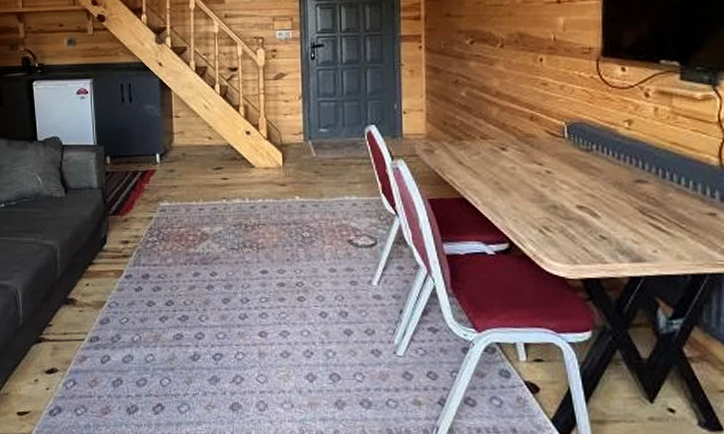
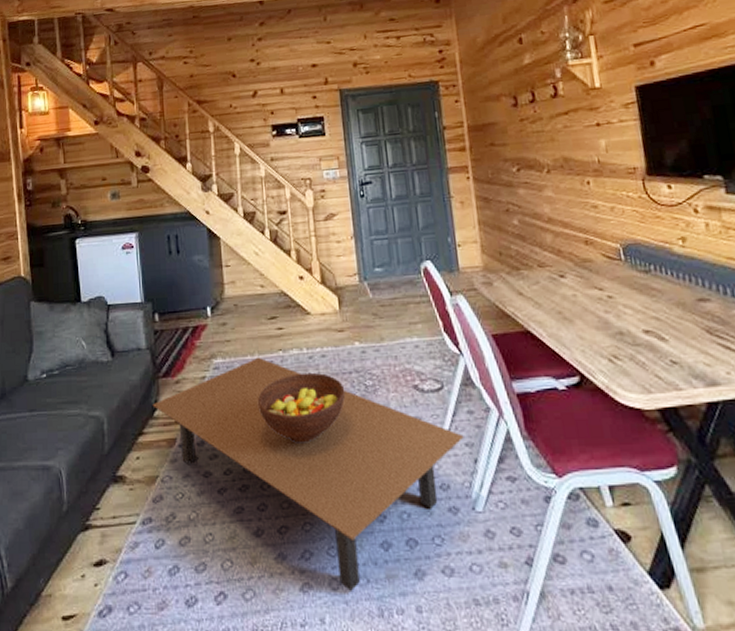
coffee table: none [101,203,392,413] -> present [152,357,464,591]
fruit bowl: none [200,220,283,284] -> present [257,372,346,443]

